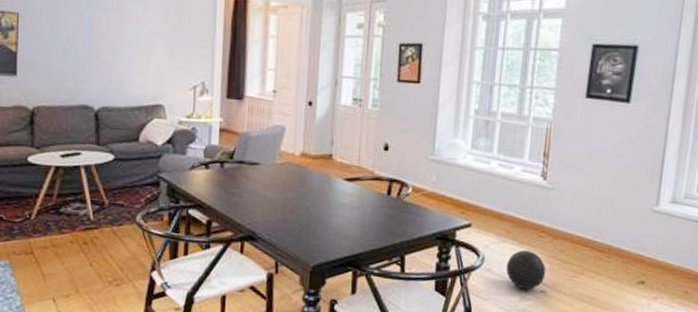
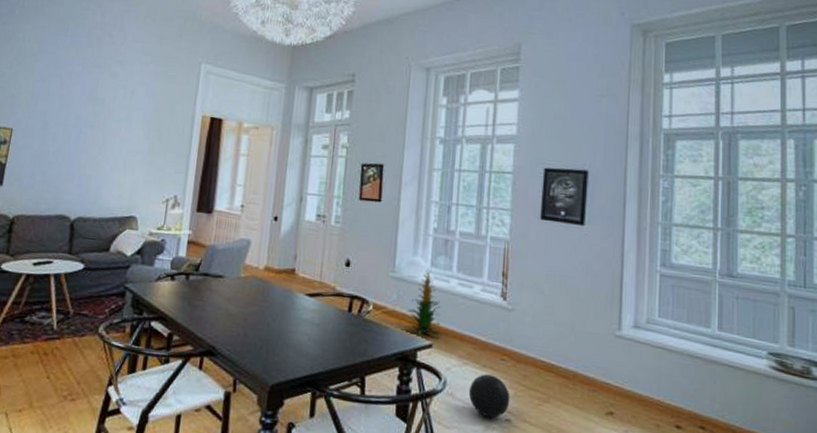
indoor plant: none [444,152,482,217] -> present [405,270,442,337]

